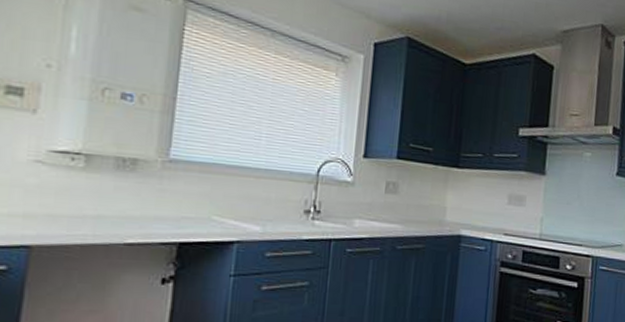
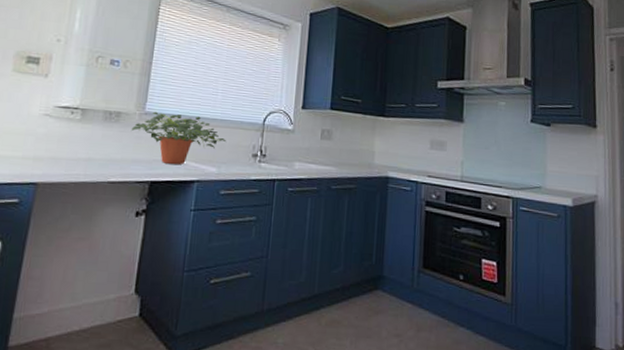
potted plant: none [151,158,272,223] -> present [130,111,226,165]

